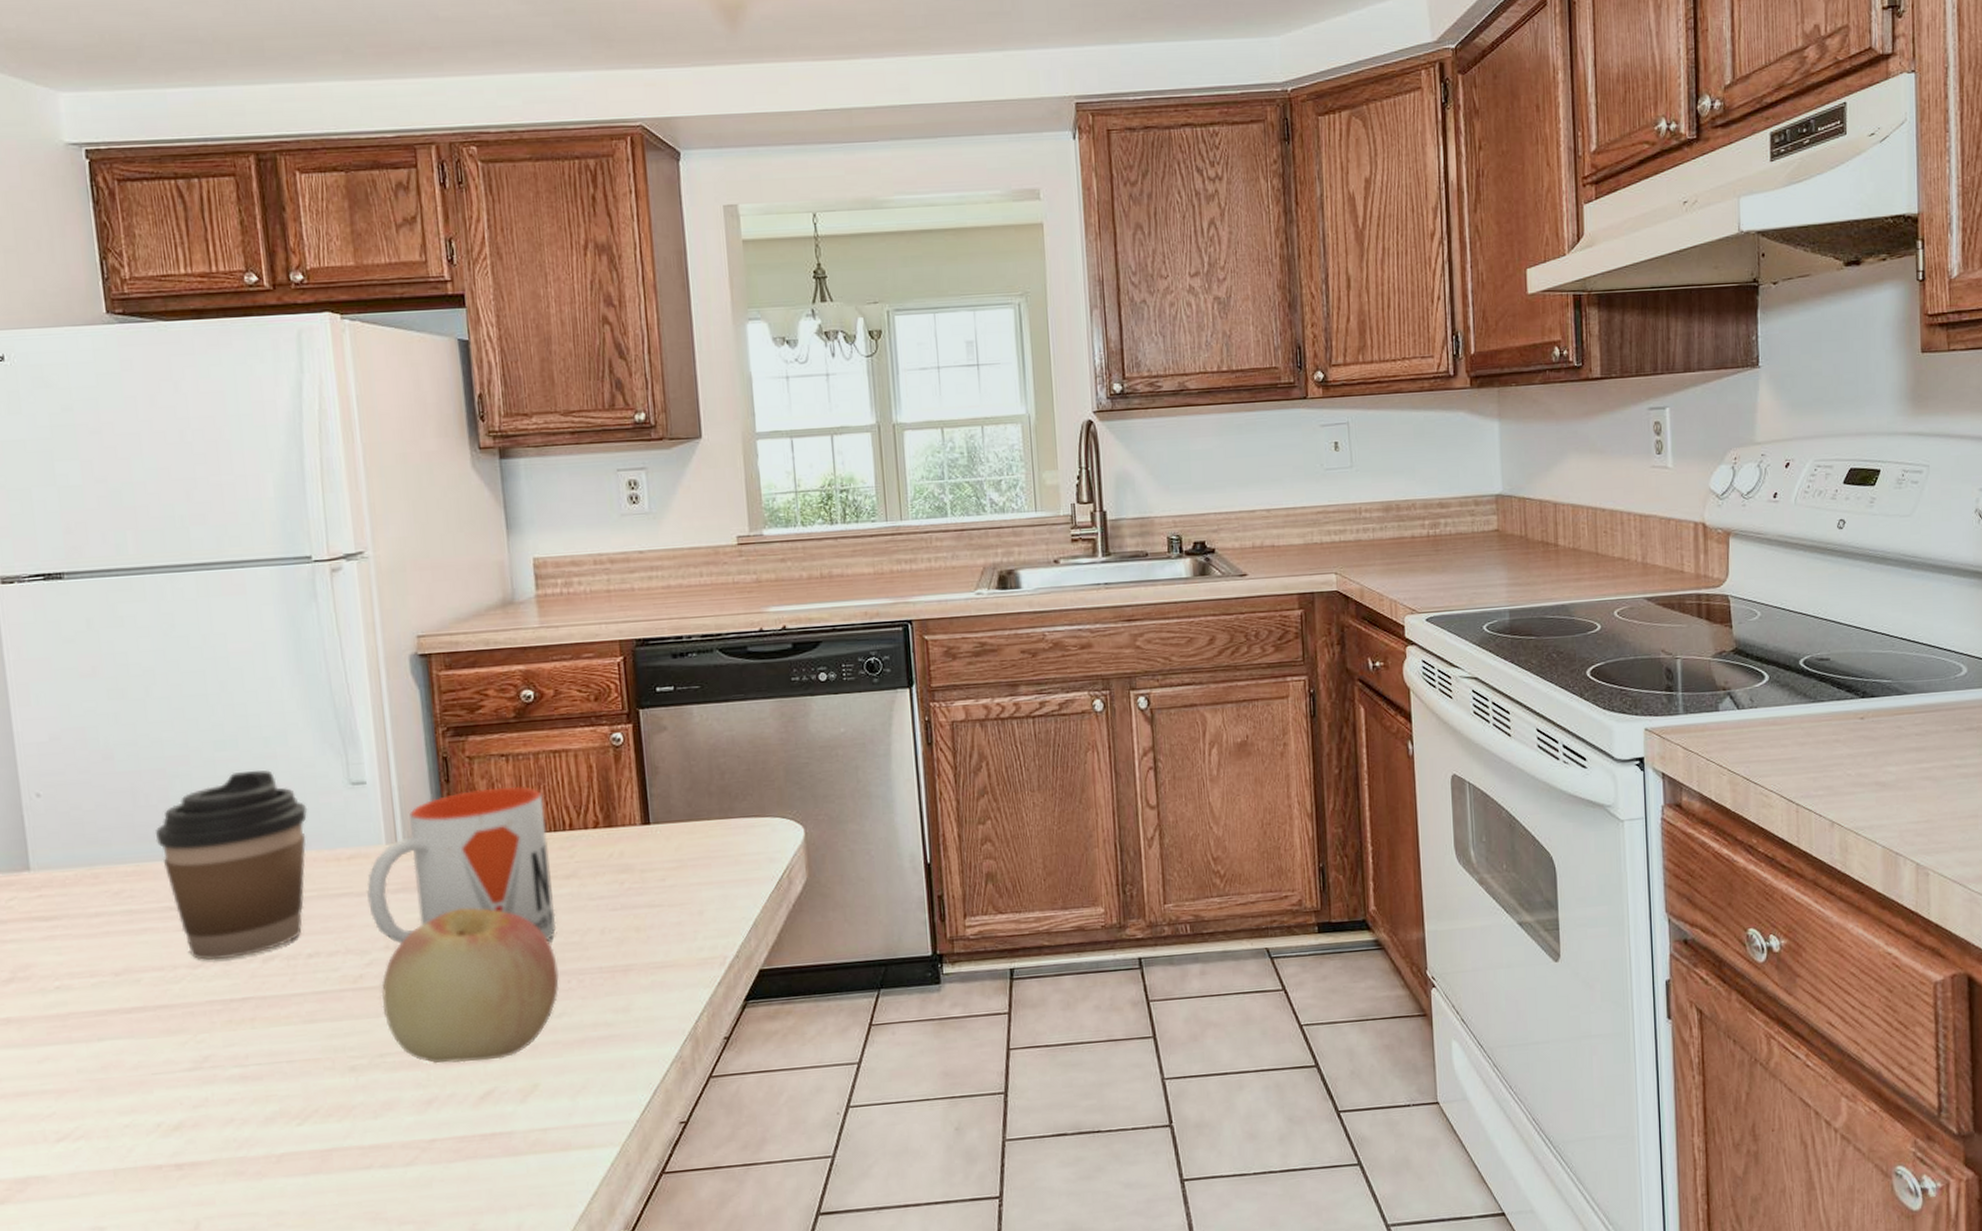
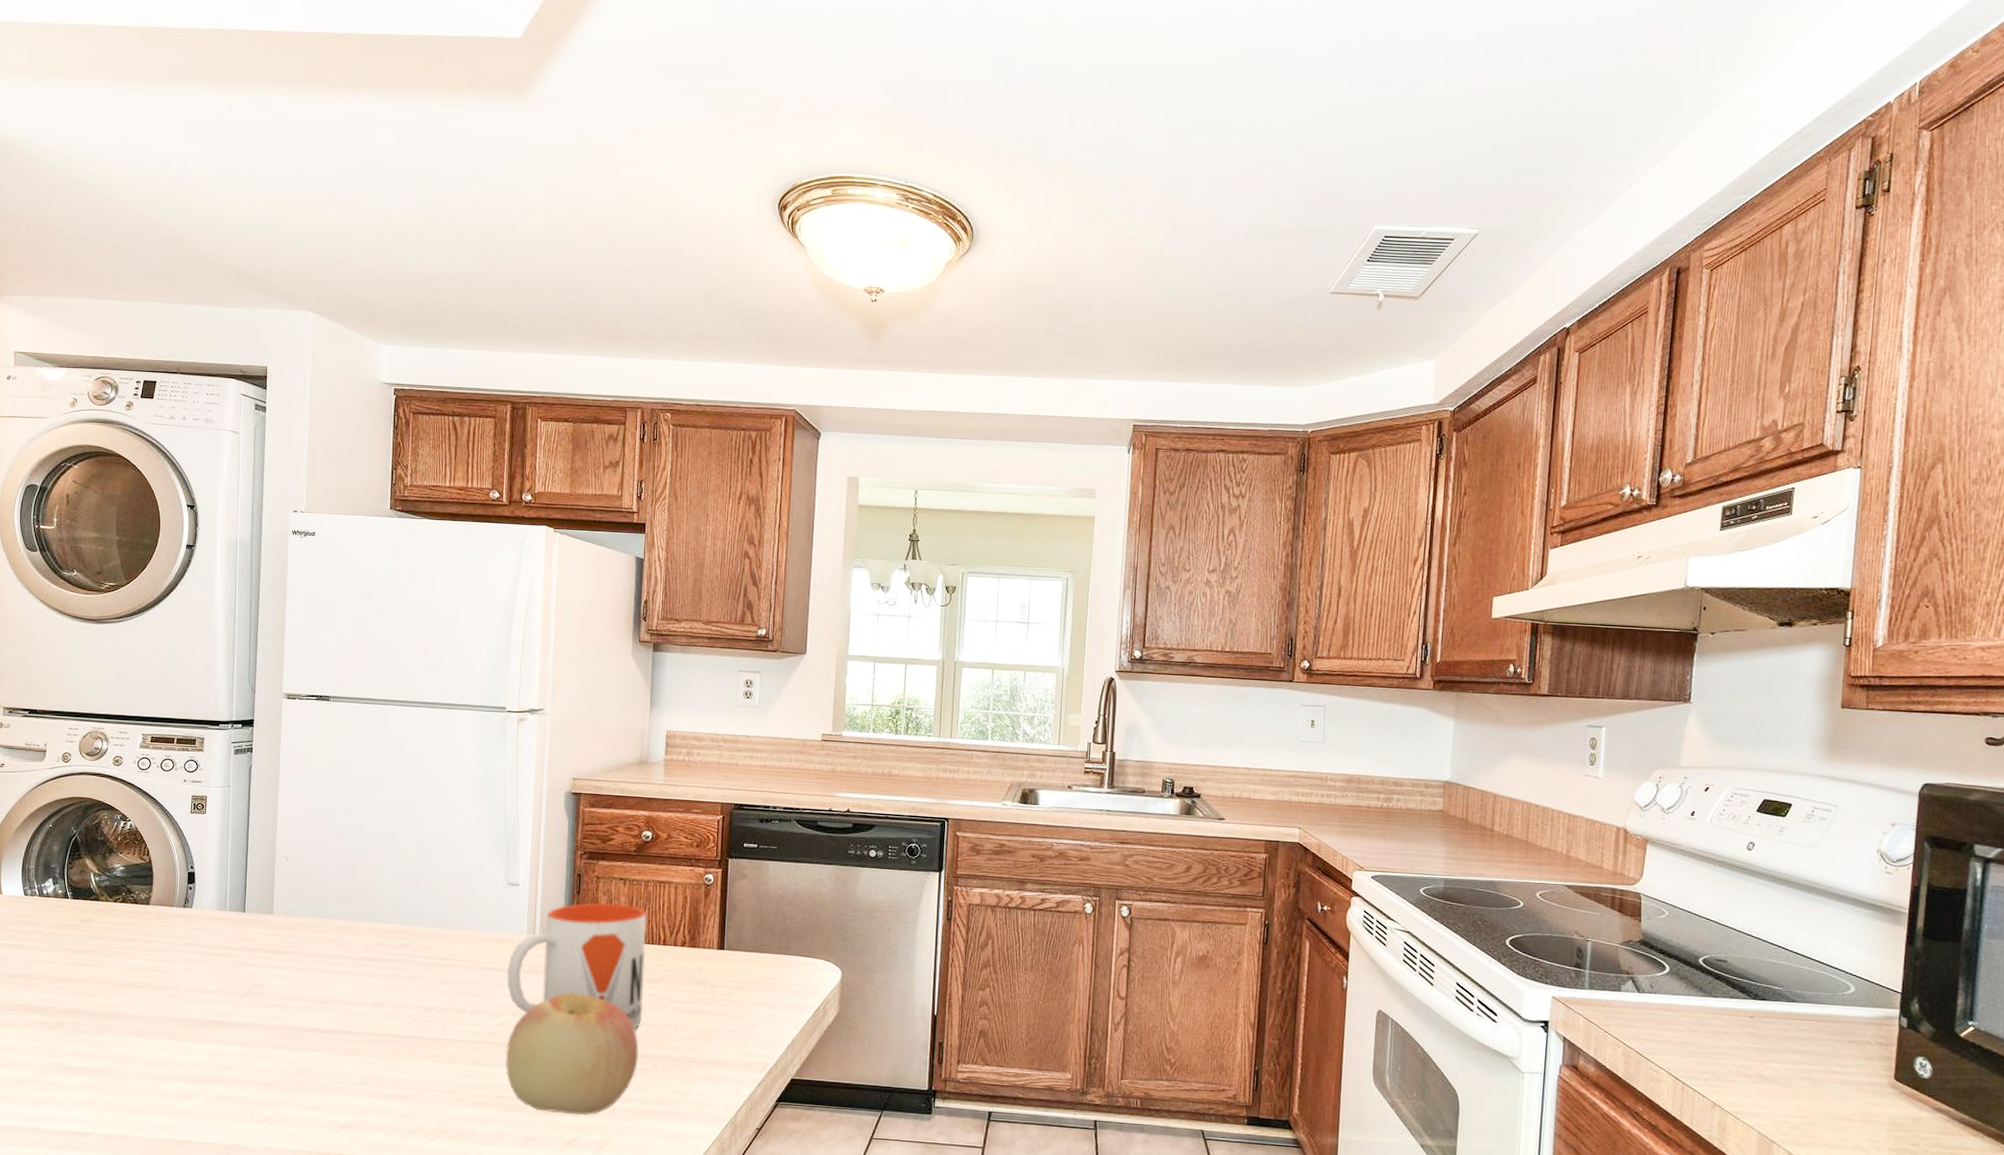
coffee cup: present [155,770,308,960] -> none [363,863,474,1004]

